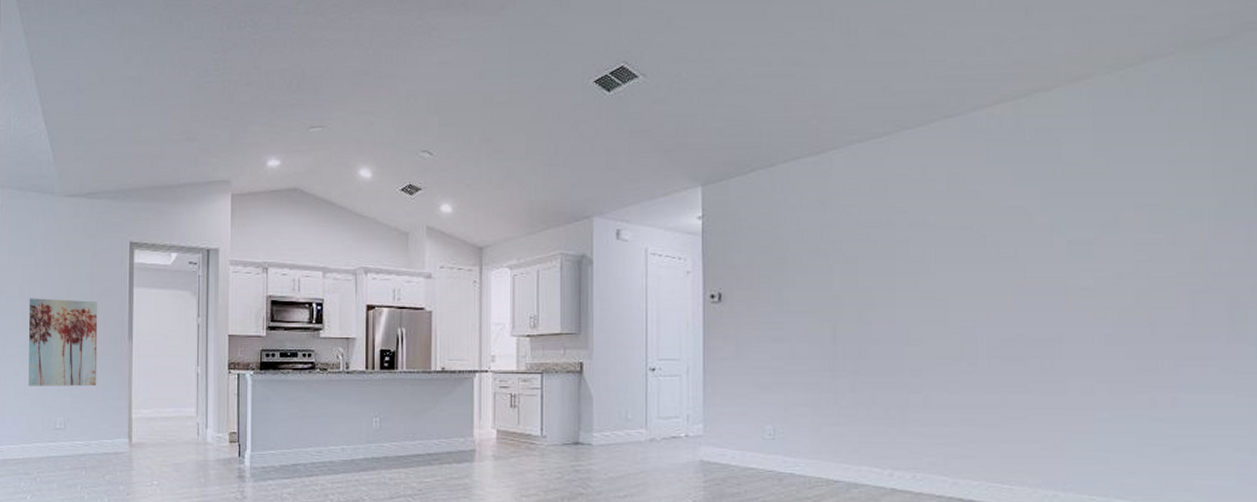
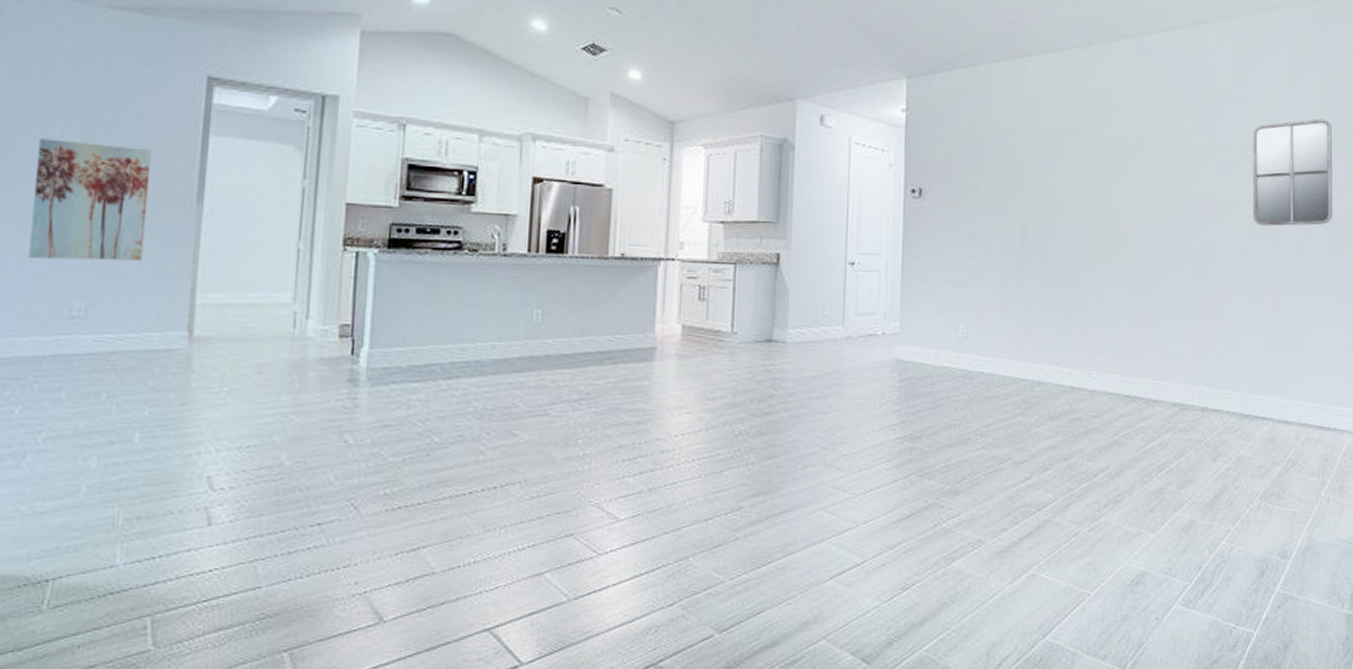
home mirror: none [1117,182,1232,311] -> present [1252,118,1332,226]

